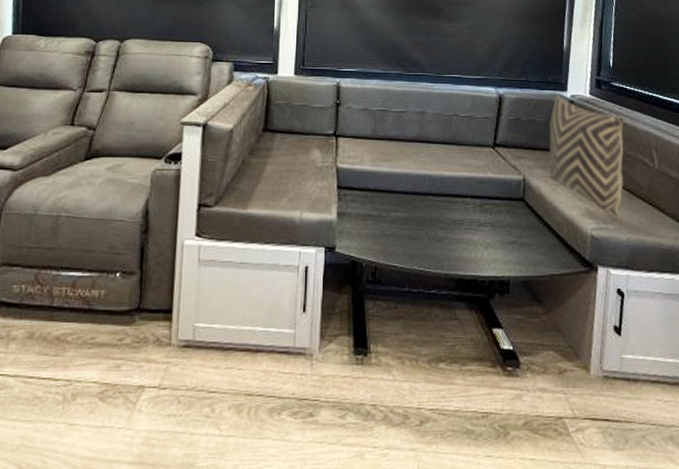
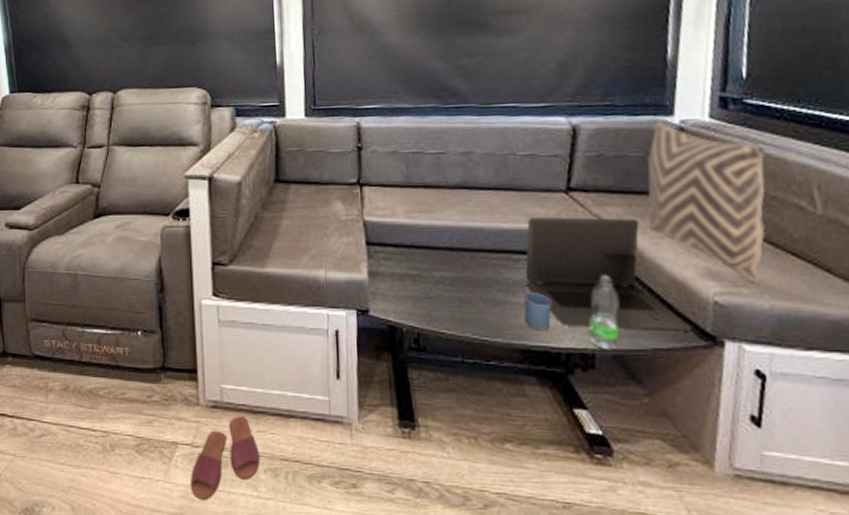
slippers: none [153,354,225,444] -> present [191,416,260,500]
mug: none [459,229,479,262] -> present [523,291,552,331]
laptop computer: none [461,166,577,260] -> present [525,216,693,332]
bottle: none [505,215,529,277] -> present [588,275,621,350]

